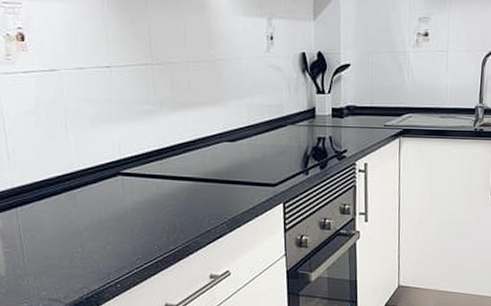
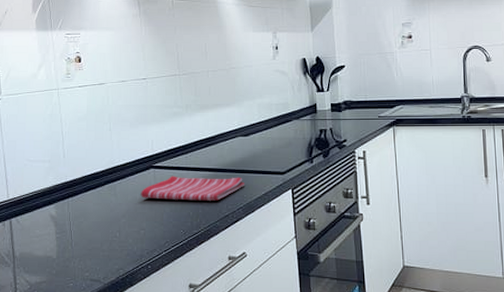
dish towel: none [106,184,231,214] -> present [140,176,245,201]

